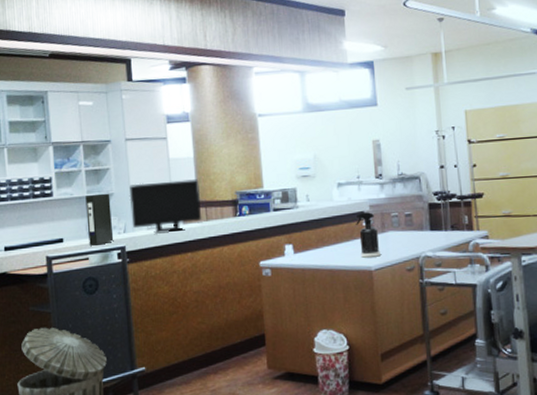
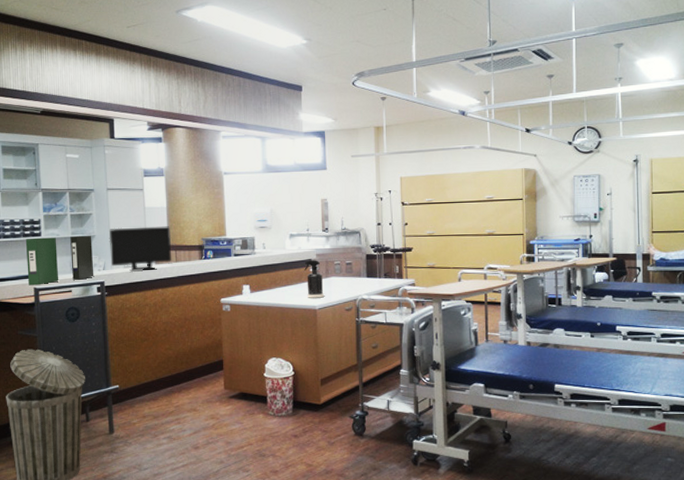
binder: none [35,197,74,254] -> present [25,237,59,286]

